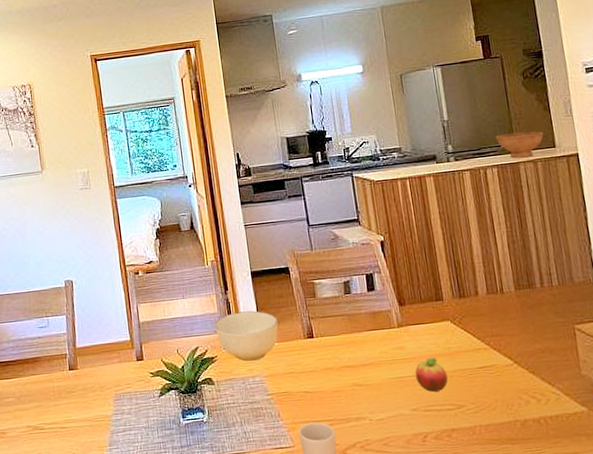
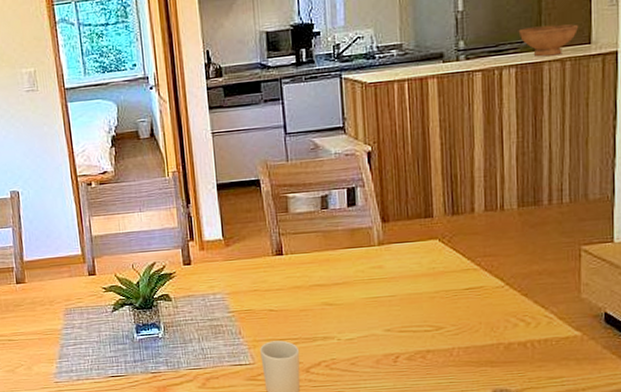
bowl: present [214,310,279,361] -> none [174,225,245,278]
fruit: present [415,358,448,392] -> none [392,278,429,313]

